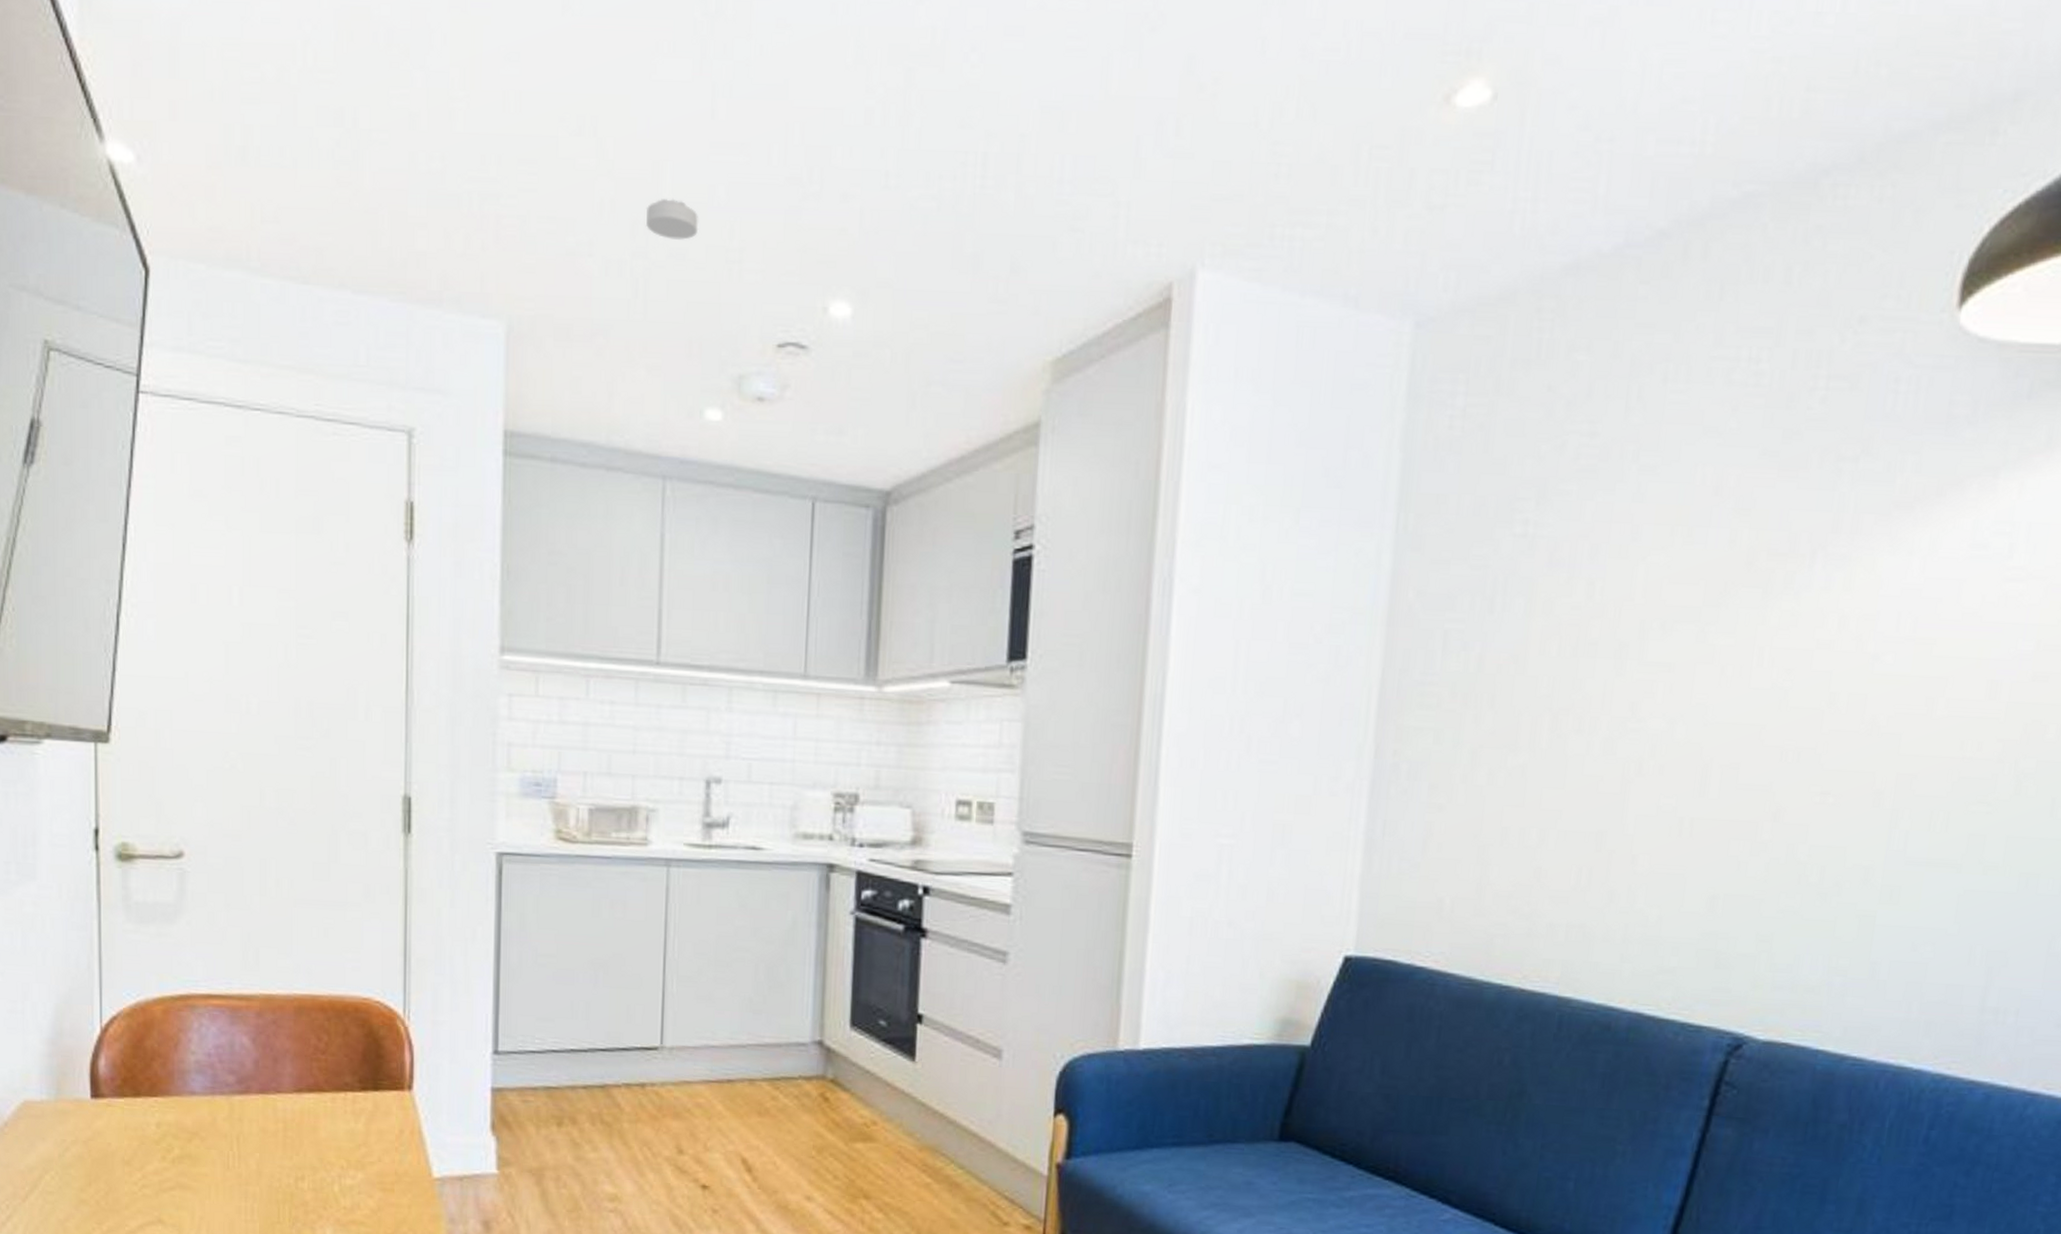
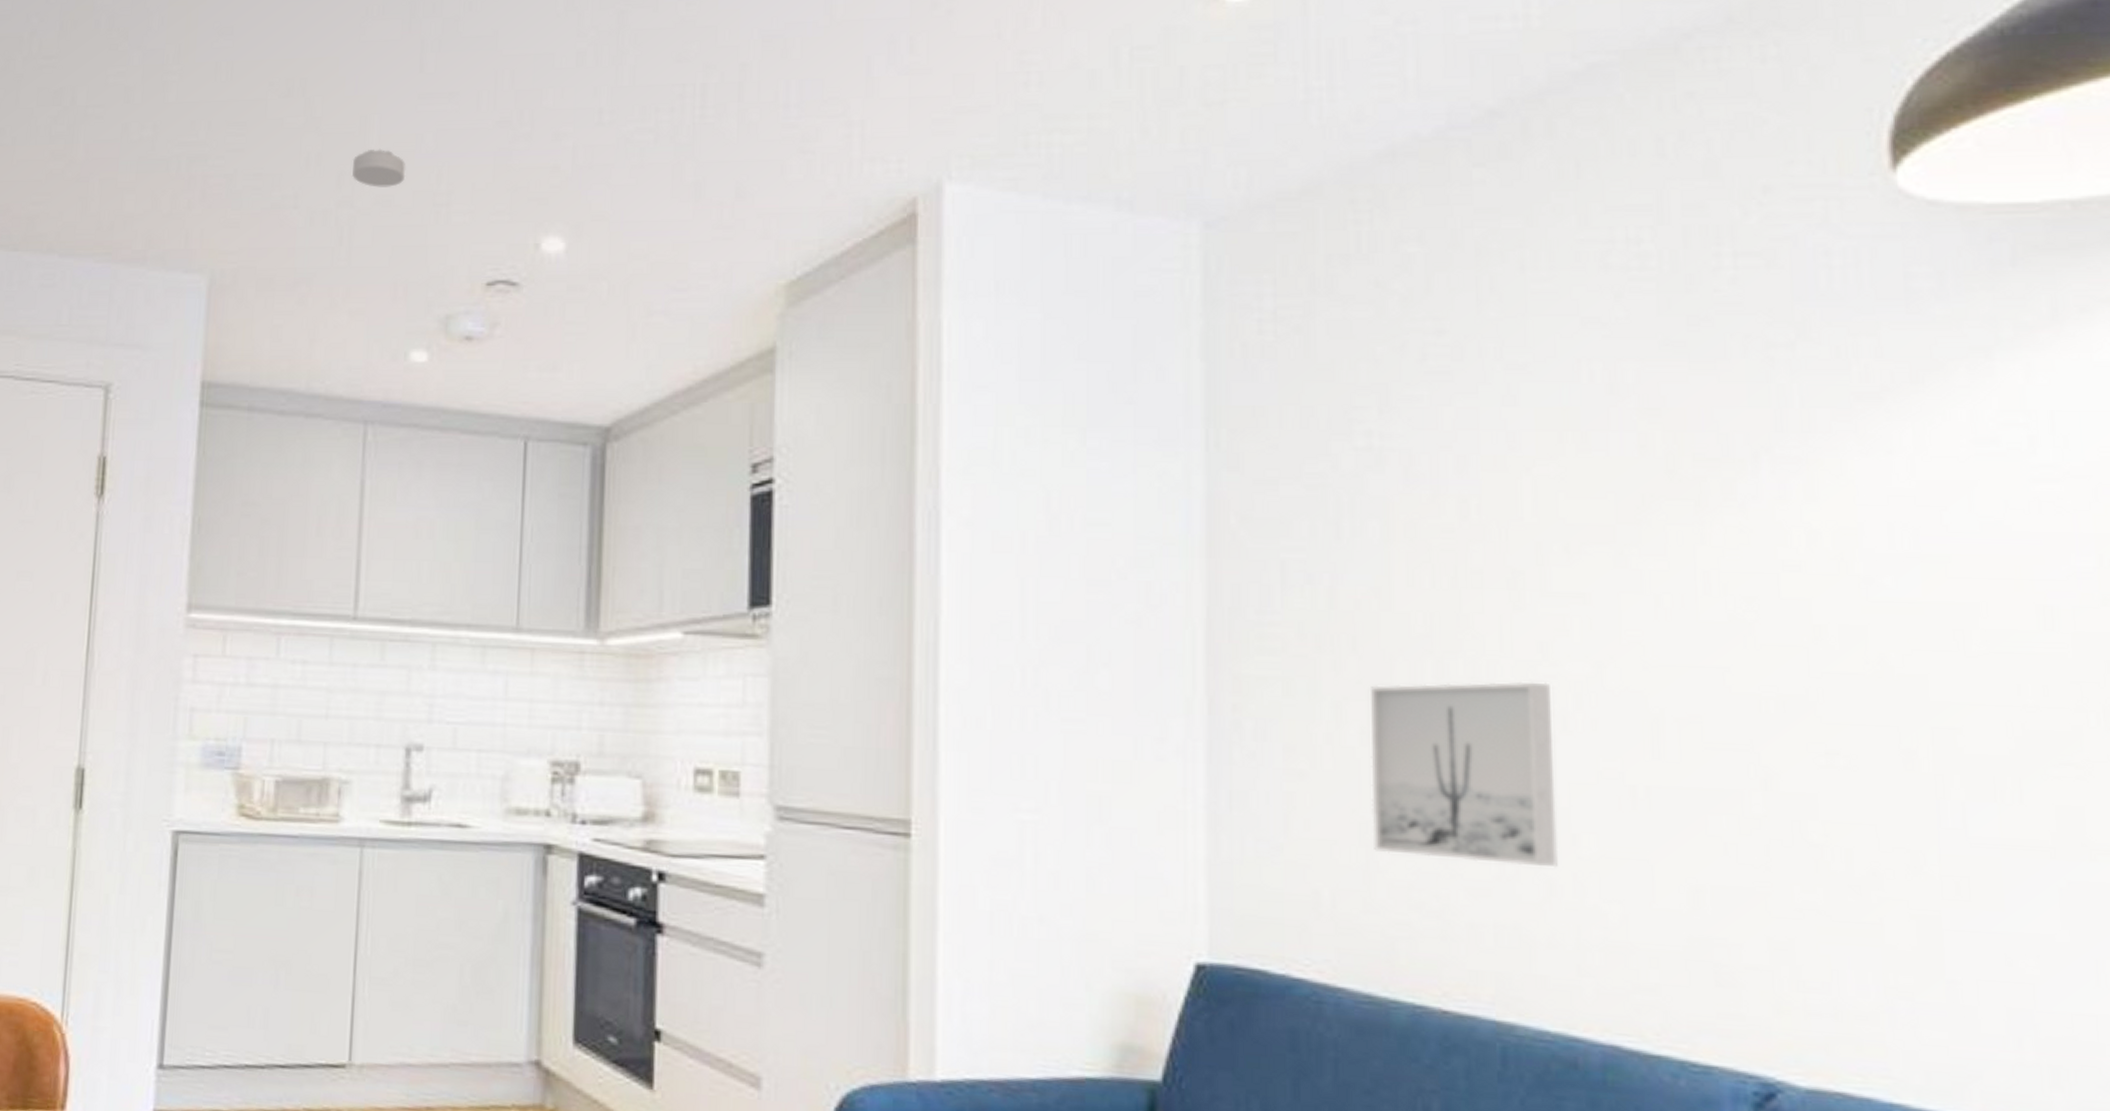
wall art: none [1487,734,1634,881] -> present [1371,681,1558,868]

